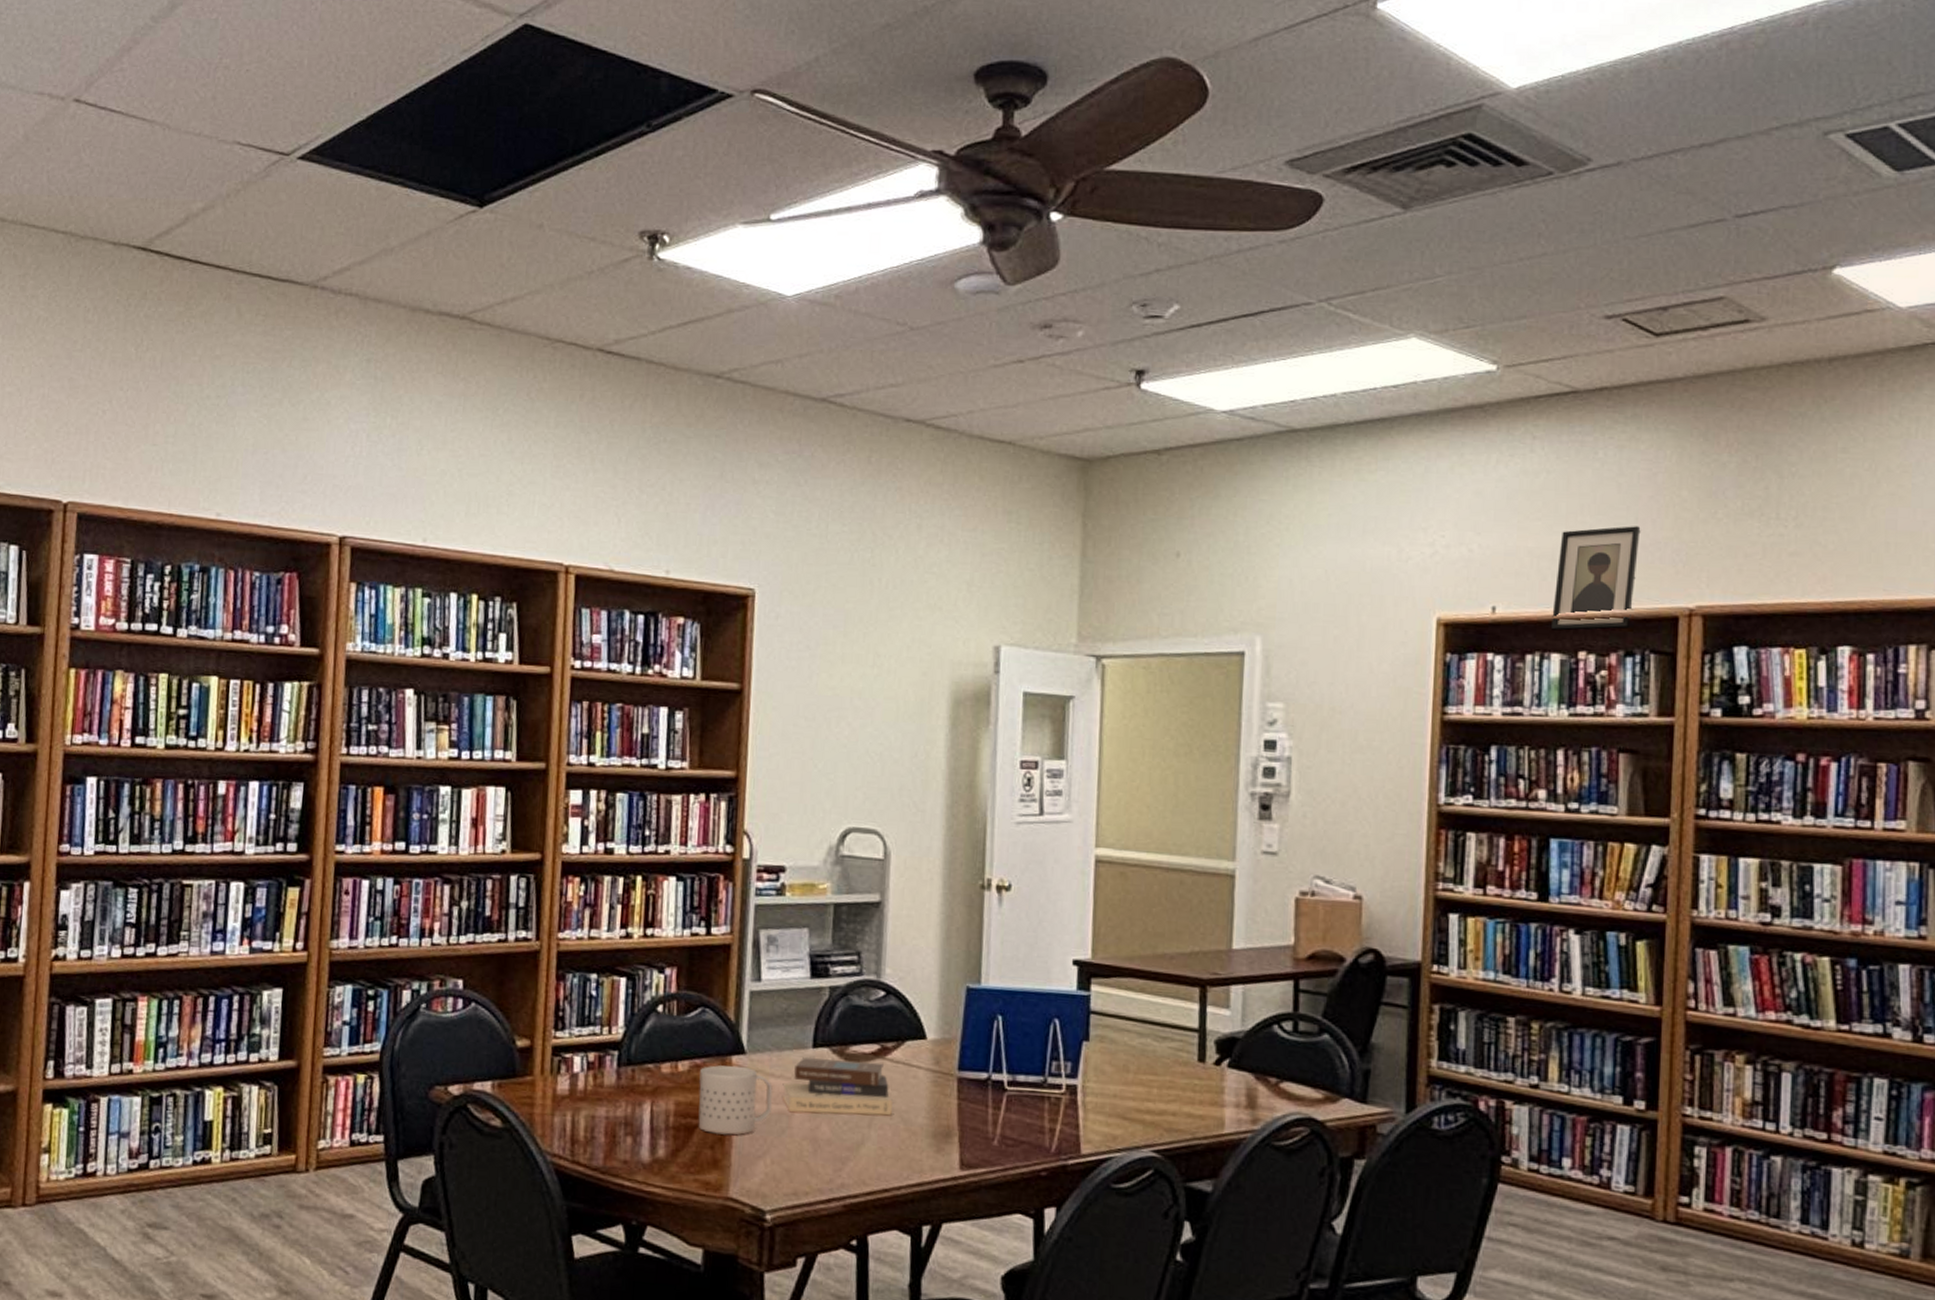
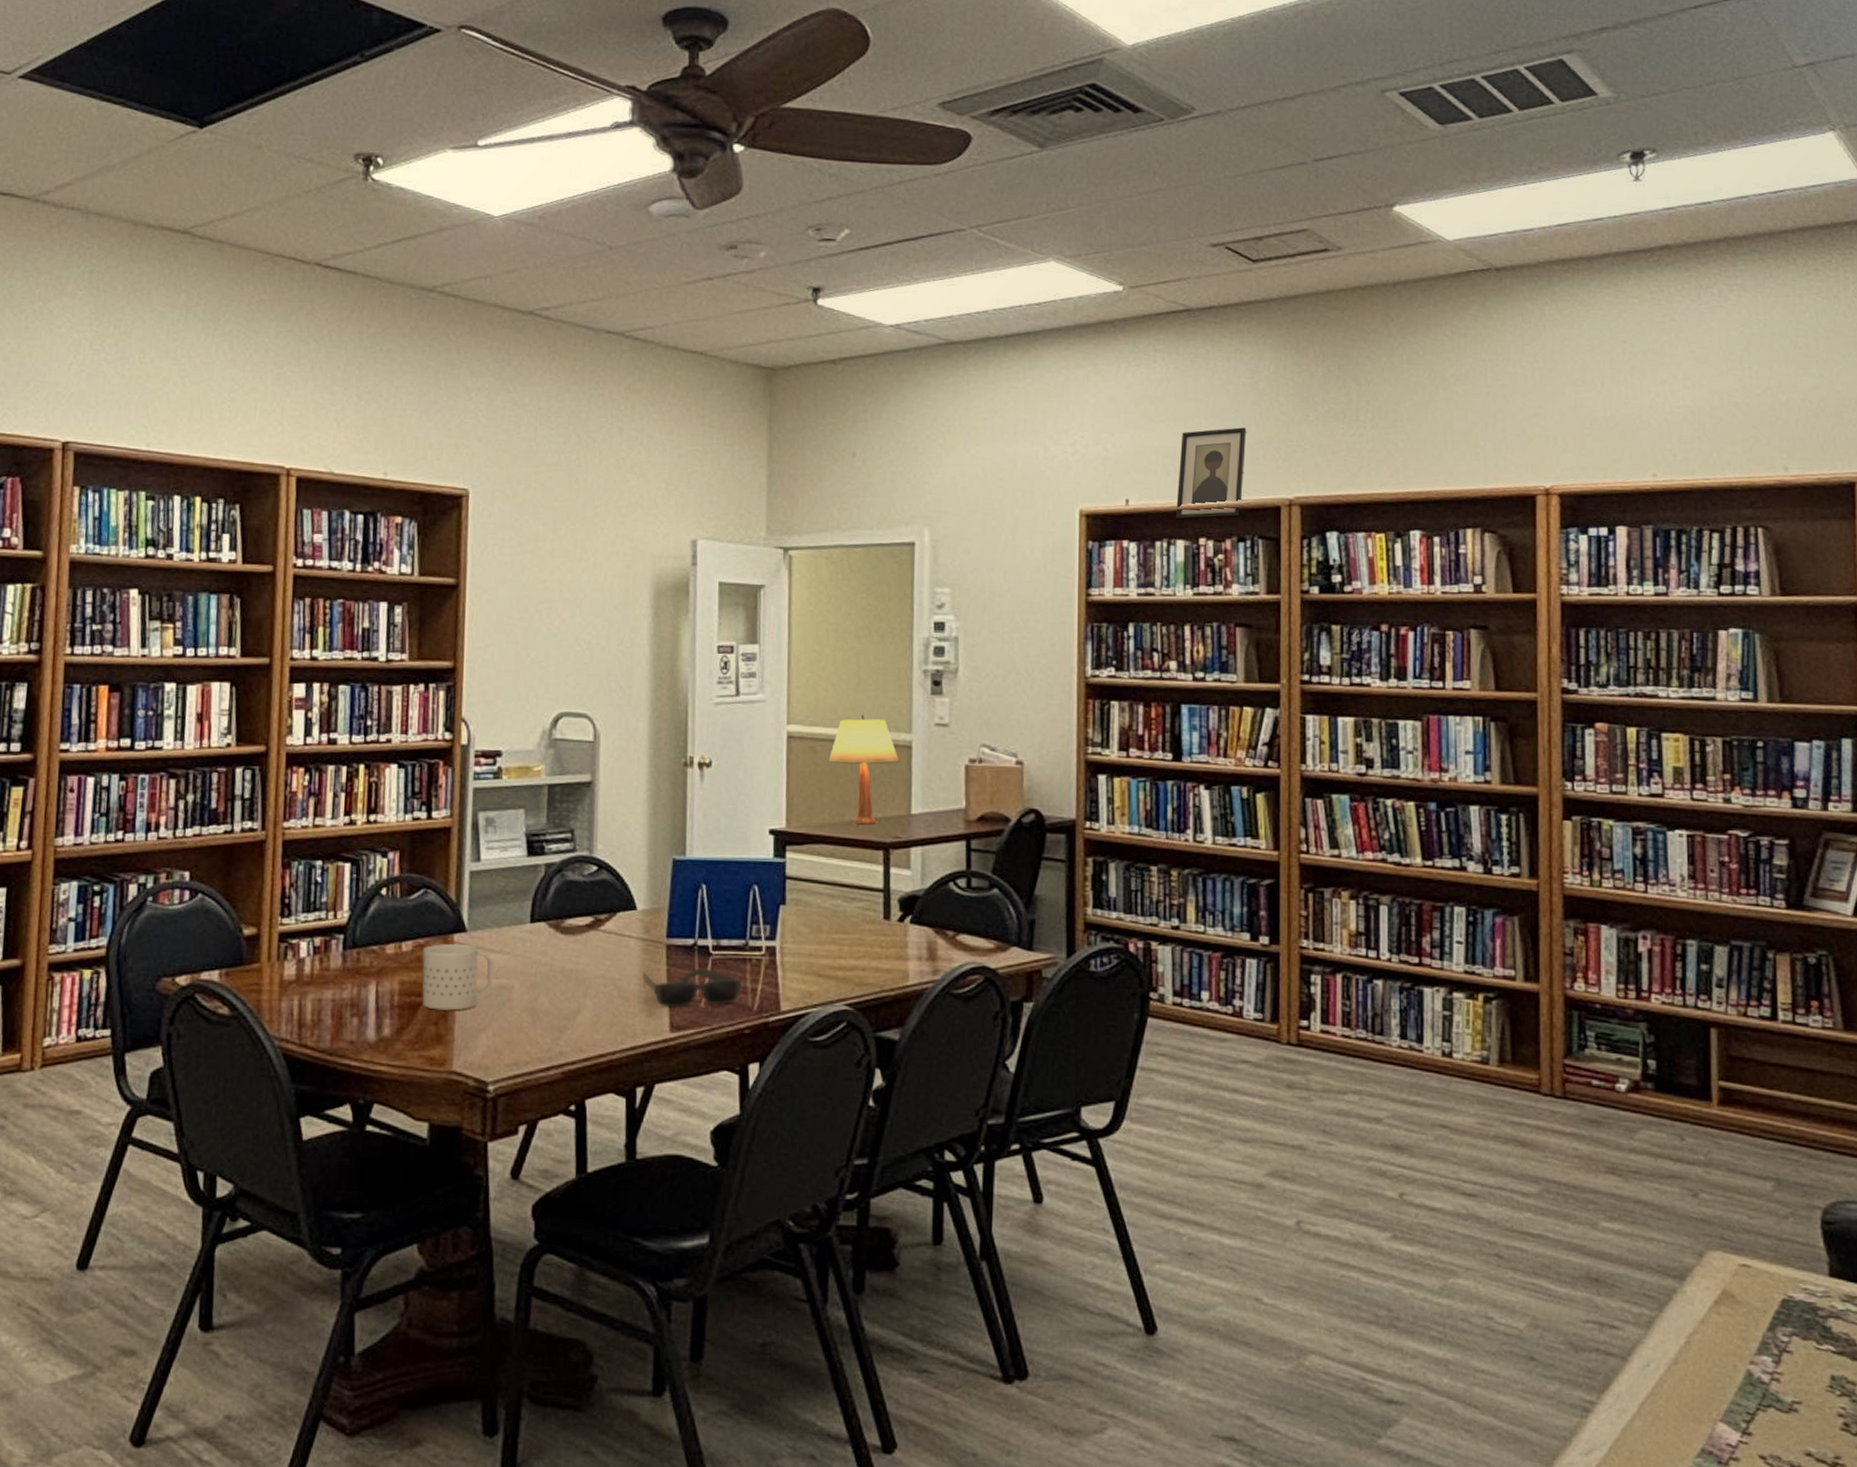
books: present [782,1057,893,1116] -> none [502,932,606,986]
glasses: none [931,1103,1039,1145] -> present [643,967,741,1008]
table lamp: none [1140,839,1220,960] -> present [828,715,899,825]

